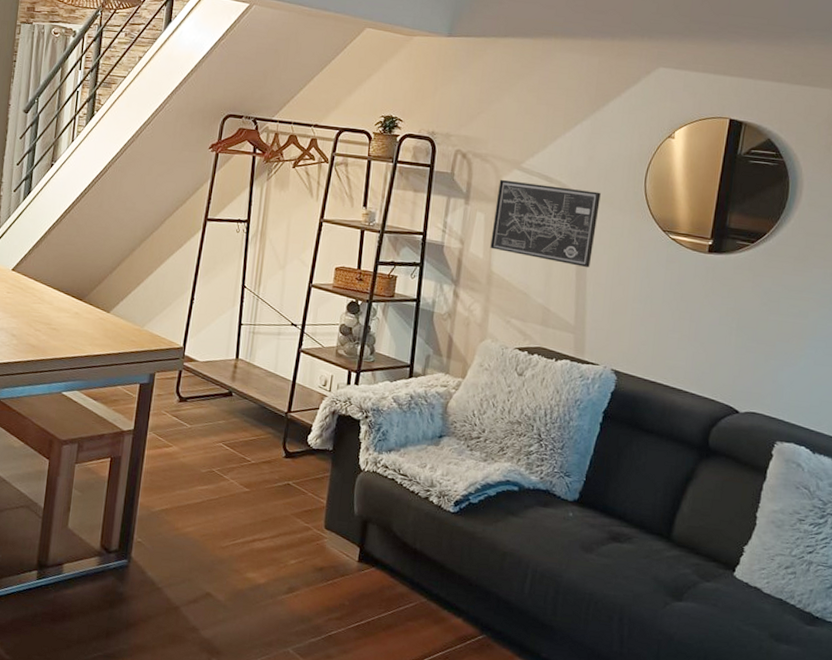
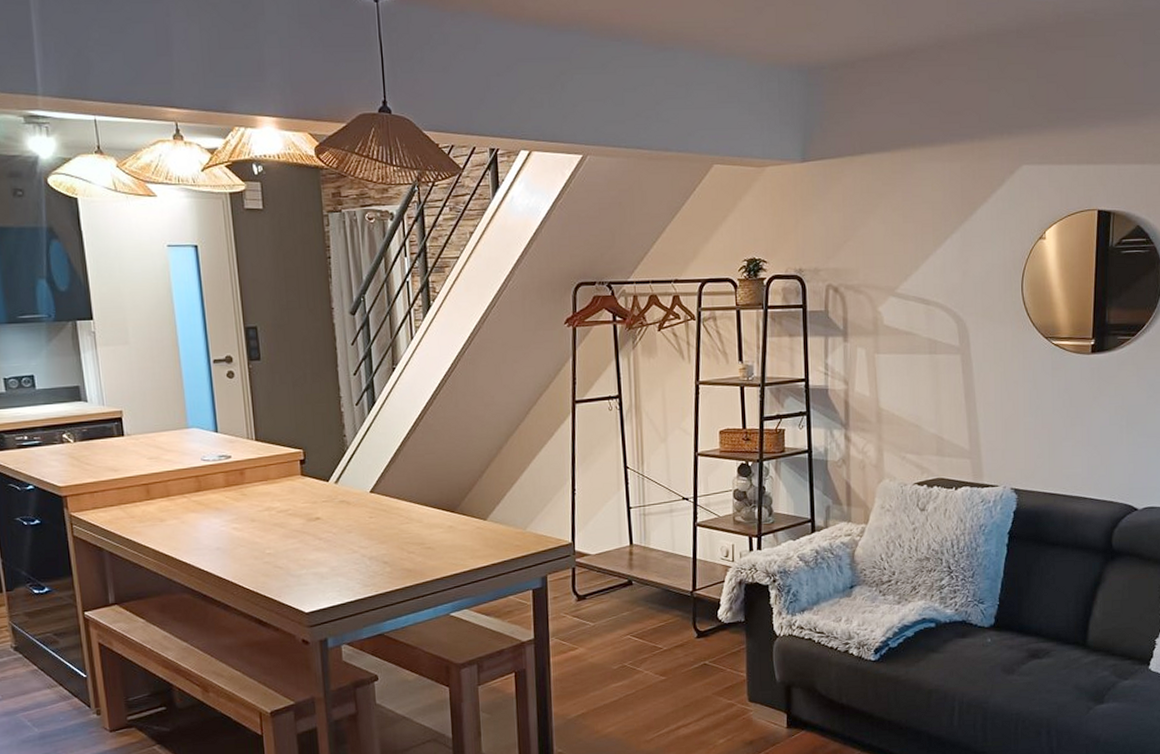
wall art: present [490,179,601,267] -> none [875,307,980,388]

